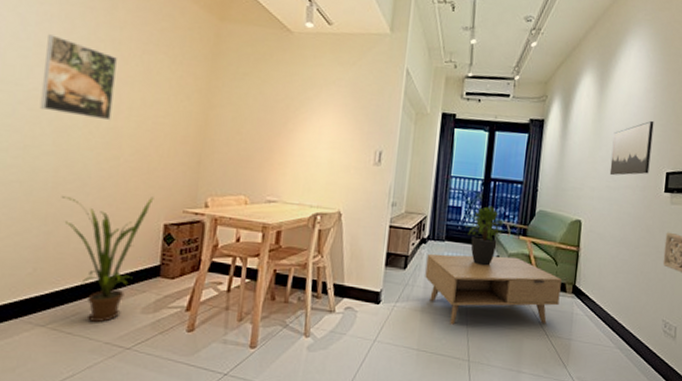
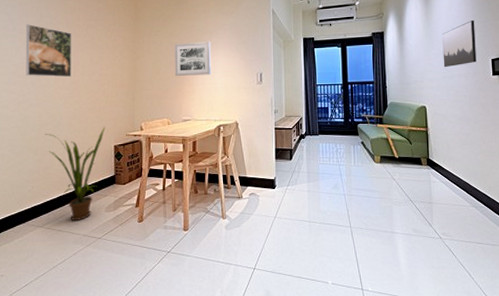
wall art: none [263,95,319,145] -> present [175,41,212,76]
coffee table: present [425,254,562,325] -> none [307,141,418,200]
potted plant: present [465,205,504,266] -> none [333,103,364,151]

